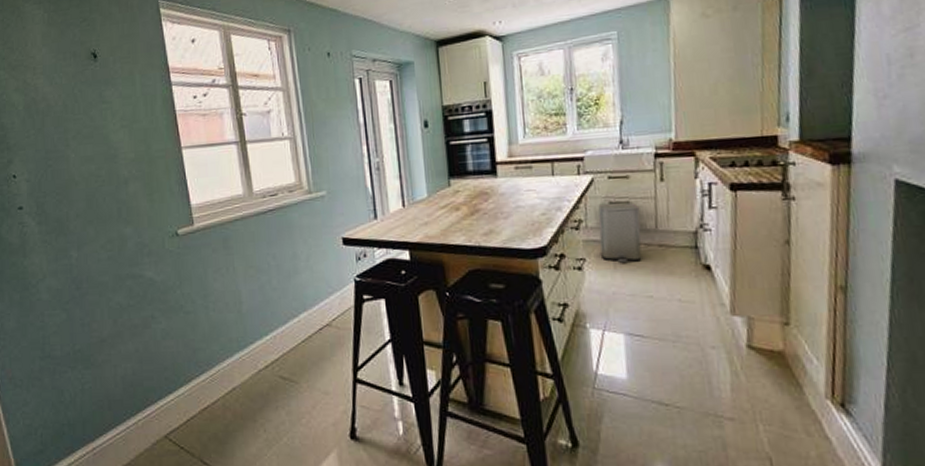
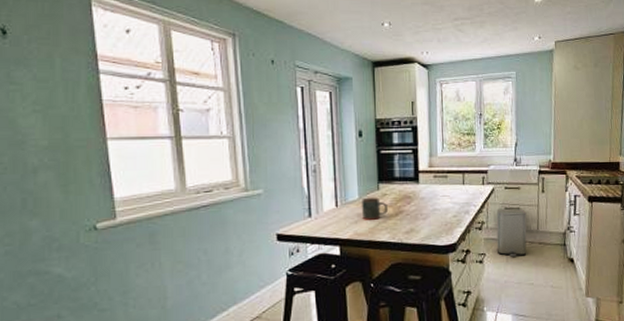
mug: none [430,194,461,221] -> present [361,197,388,220]

